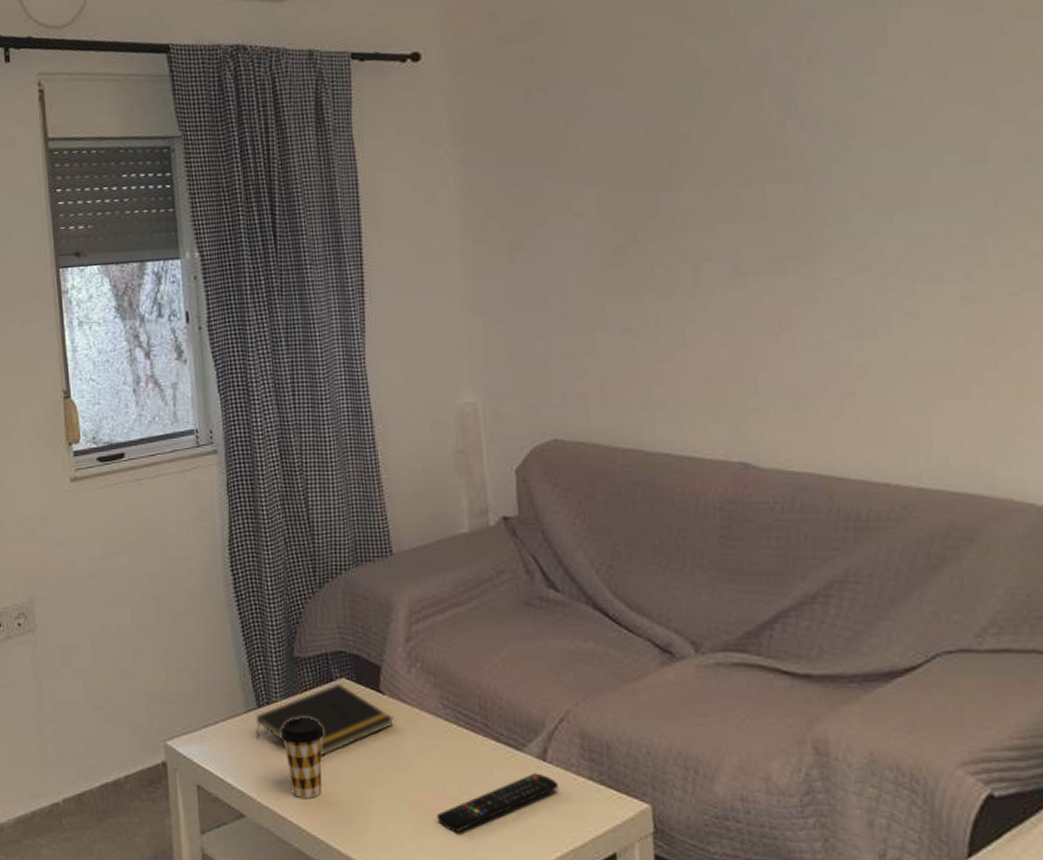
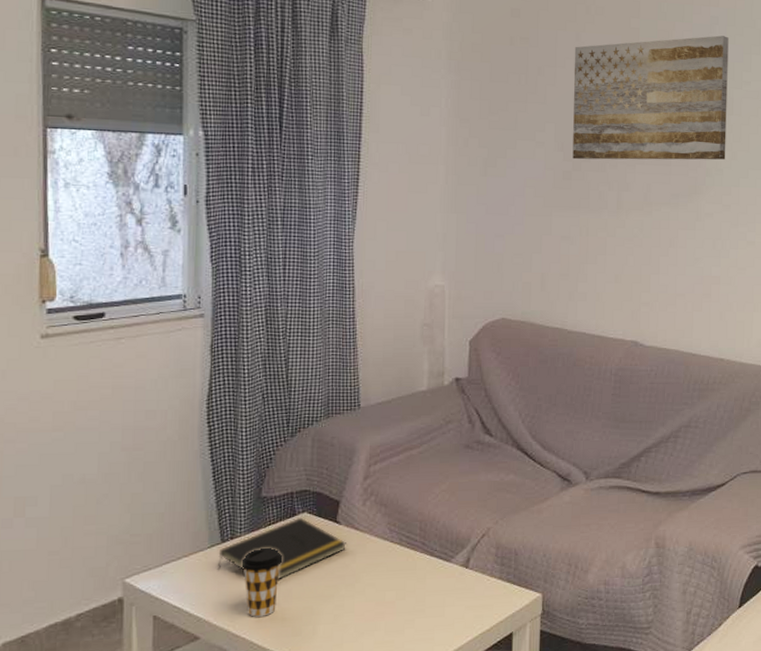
remote control: present [436,773,559,832] -> none [375,578,476,631]
wall art: none [609,32,853,229] -> present [572,35,729,160]

